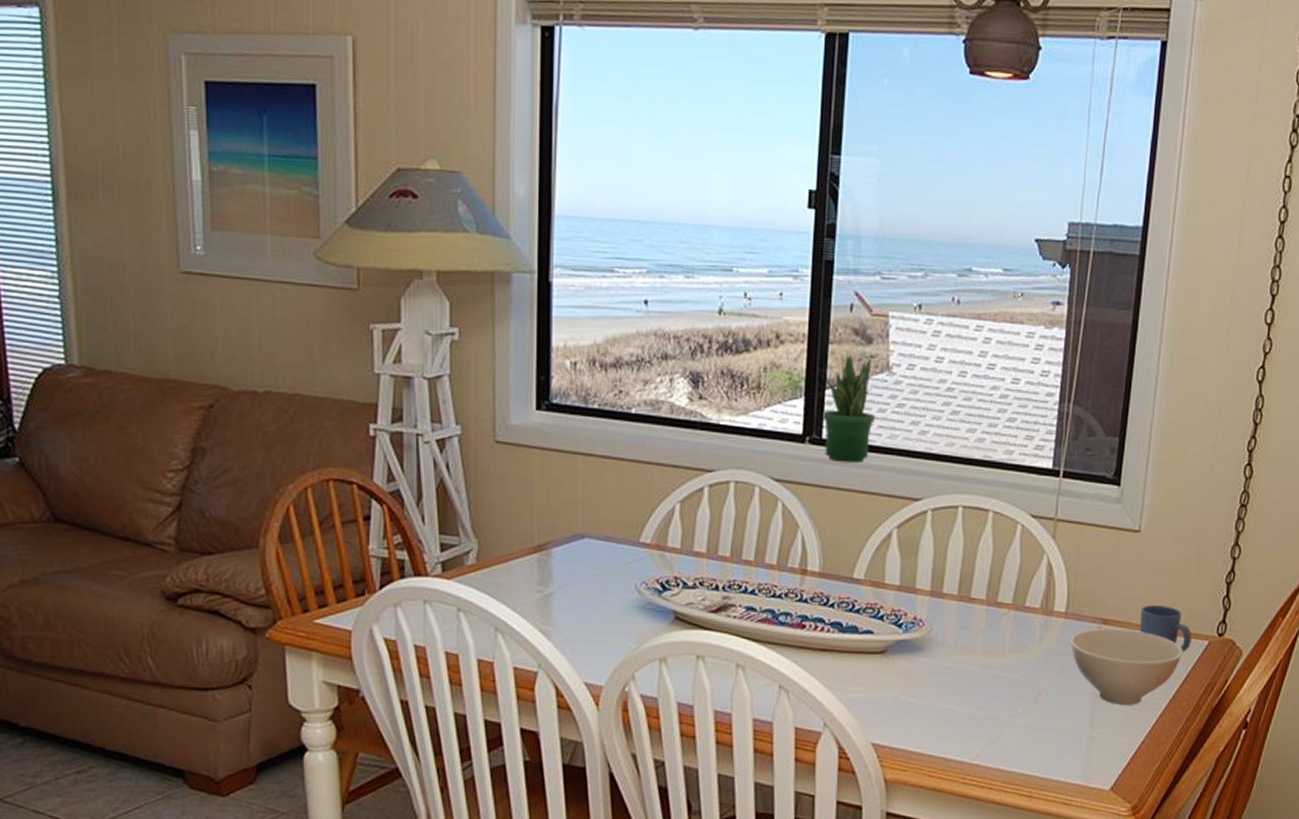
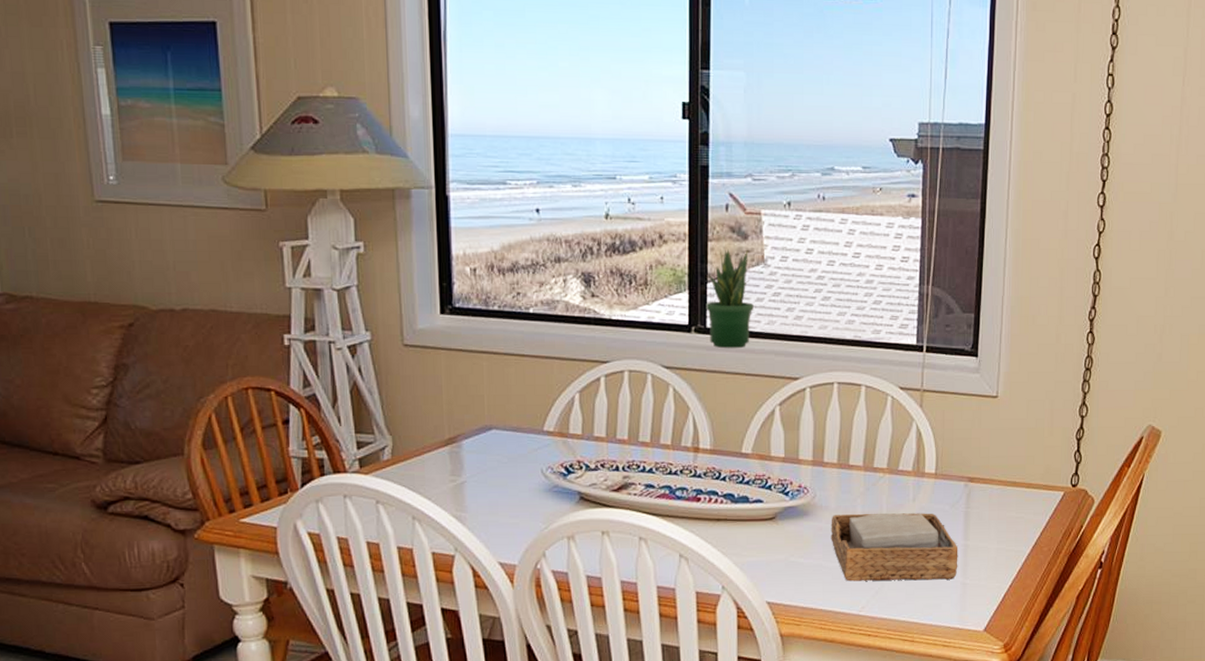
napkin holder: none [945,652,1087,731] -> present [831,513,958,582]
bowl: present [1069,628,1184,705] -> none [940,485,1043,554]
mug: present [1140,605,1192,652] -> none [1002,462,1049,503]

